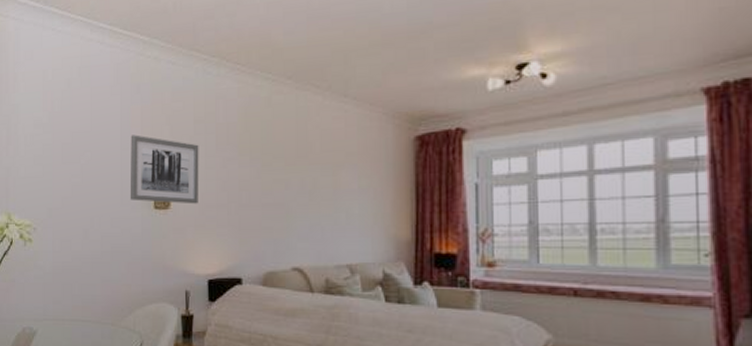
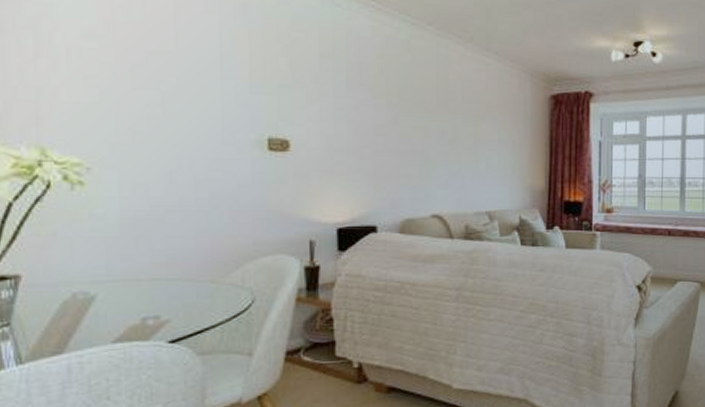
wall art: present [130,135,199,204] -> none [234,63,326,148]

